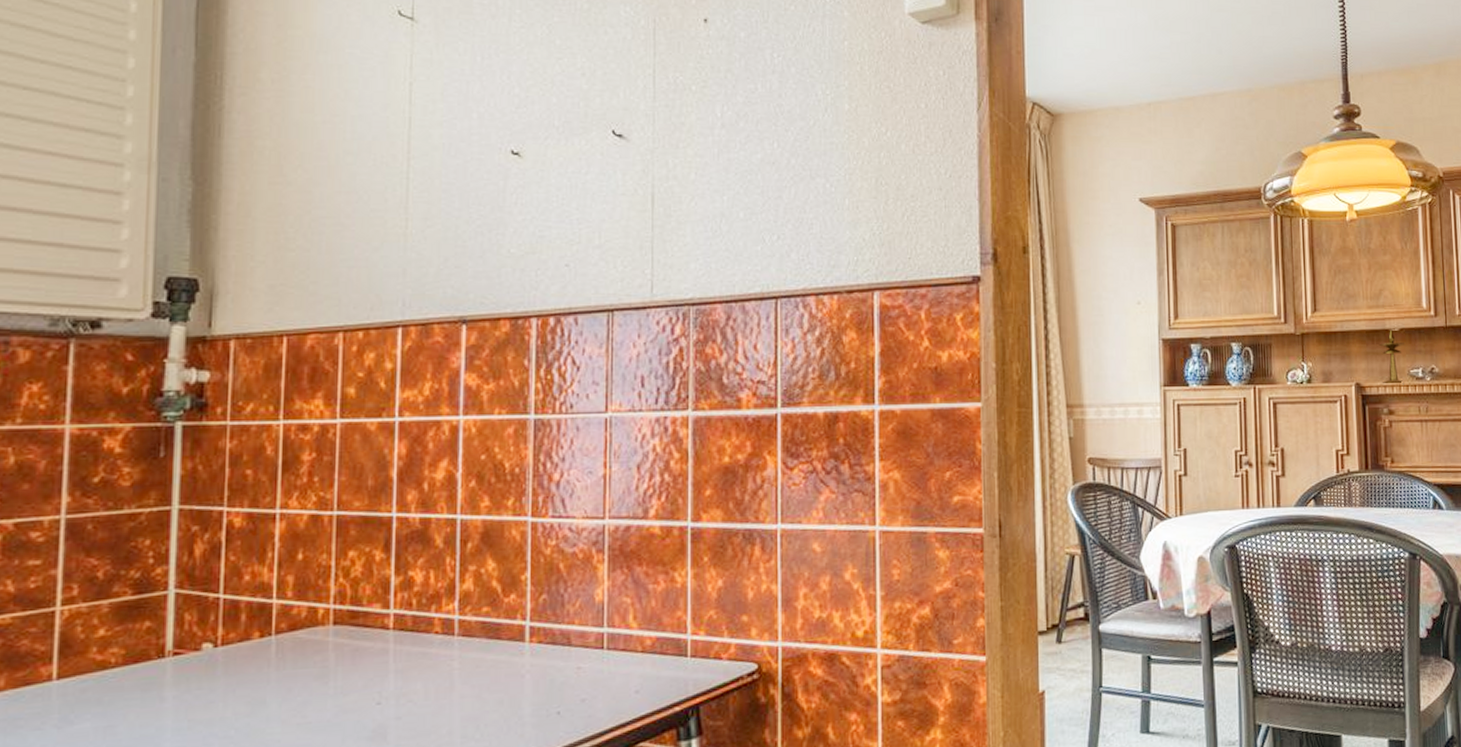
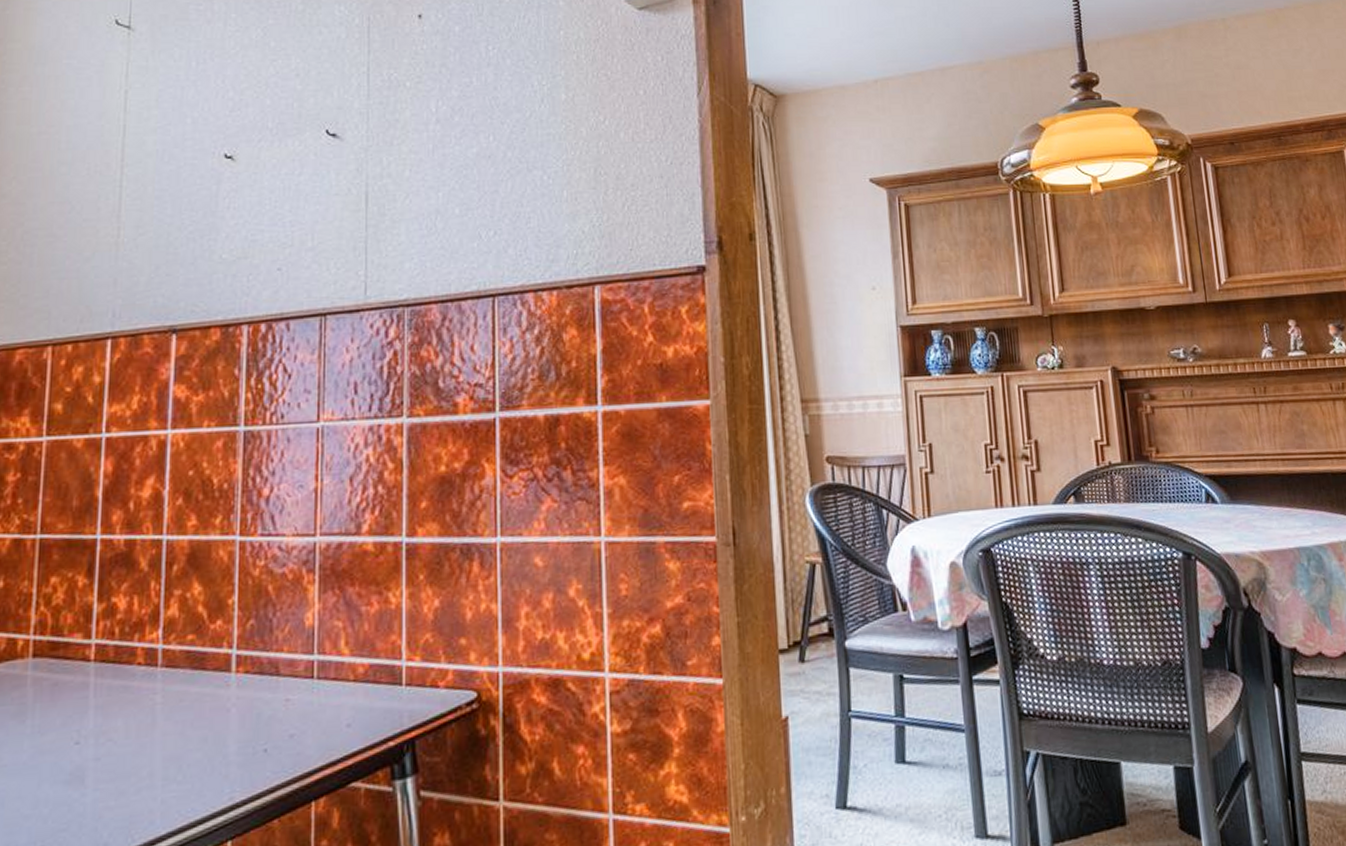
candlestick: present [1379,328,1405,385] -> none [1134,306,1165,368]

